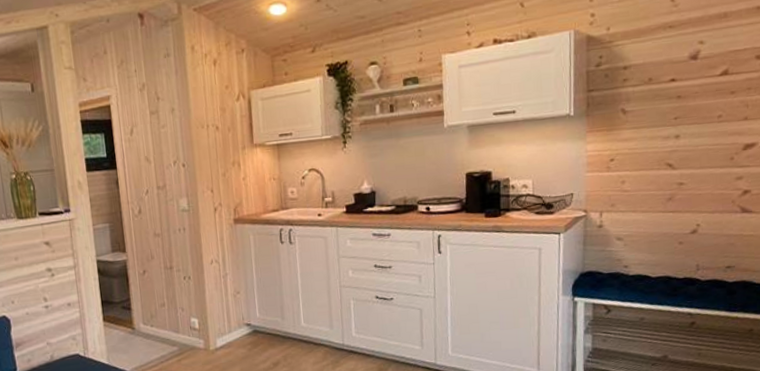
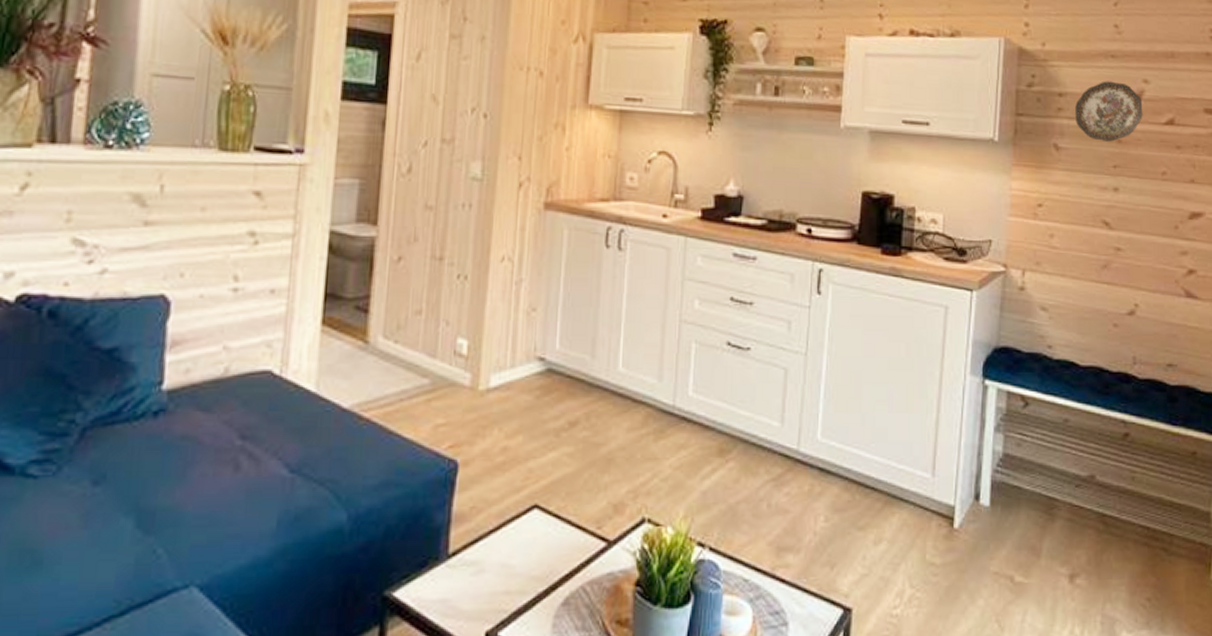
decorative plate: none [639,48,700,100] -> present [1075,81,1143,142]

